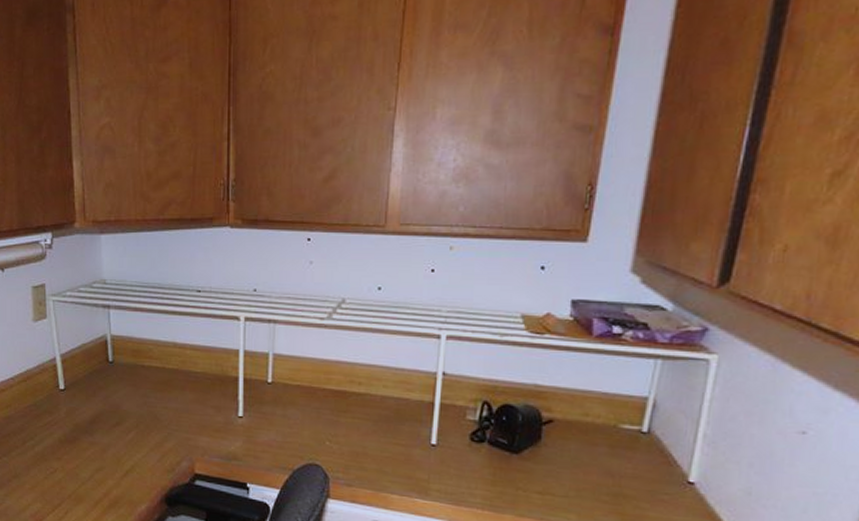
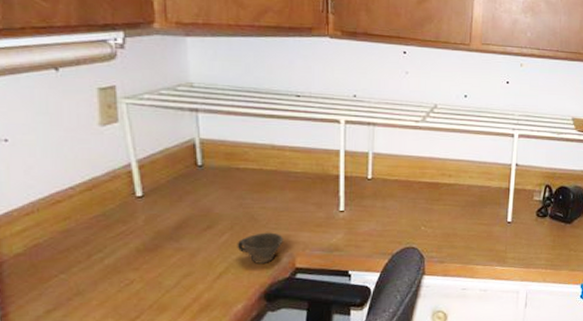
cup: none [141,433,183,466] -> present [237,232,283,264]

